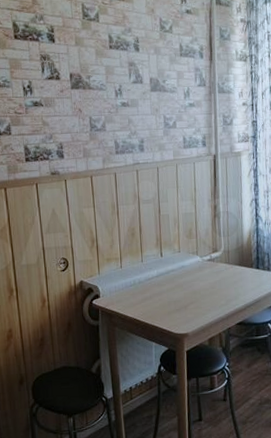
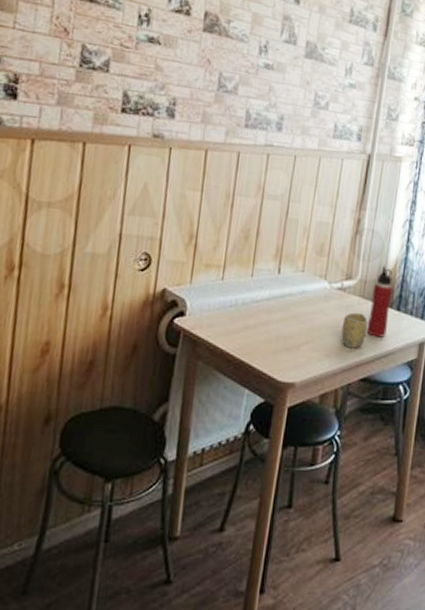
cup: none [216,275,236,302] -> present [341,312,368,349]
water bottle: none [235,238,251,291] -> present [366,266,393,338]

